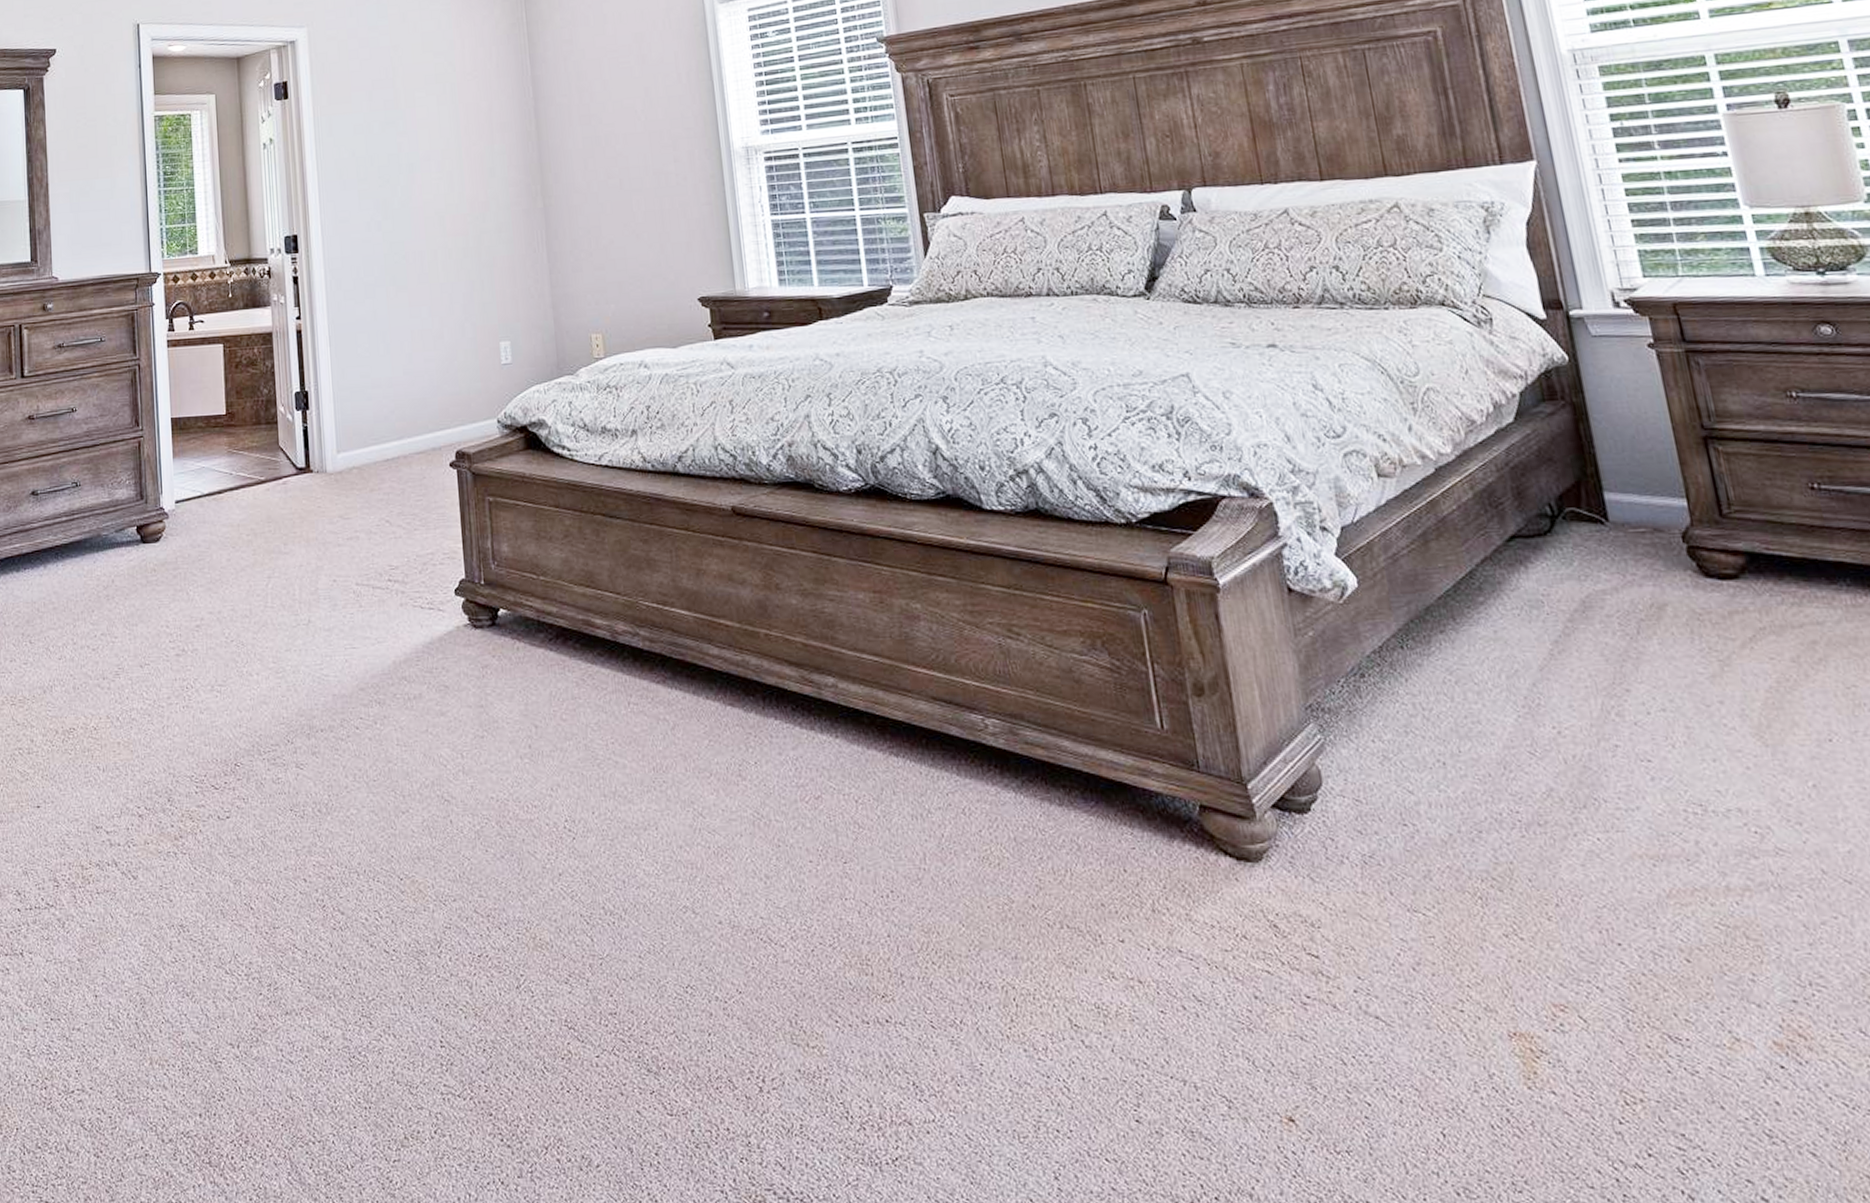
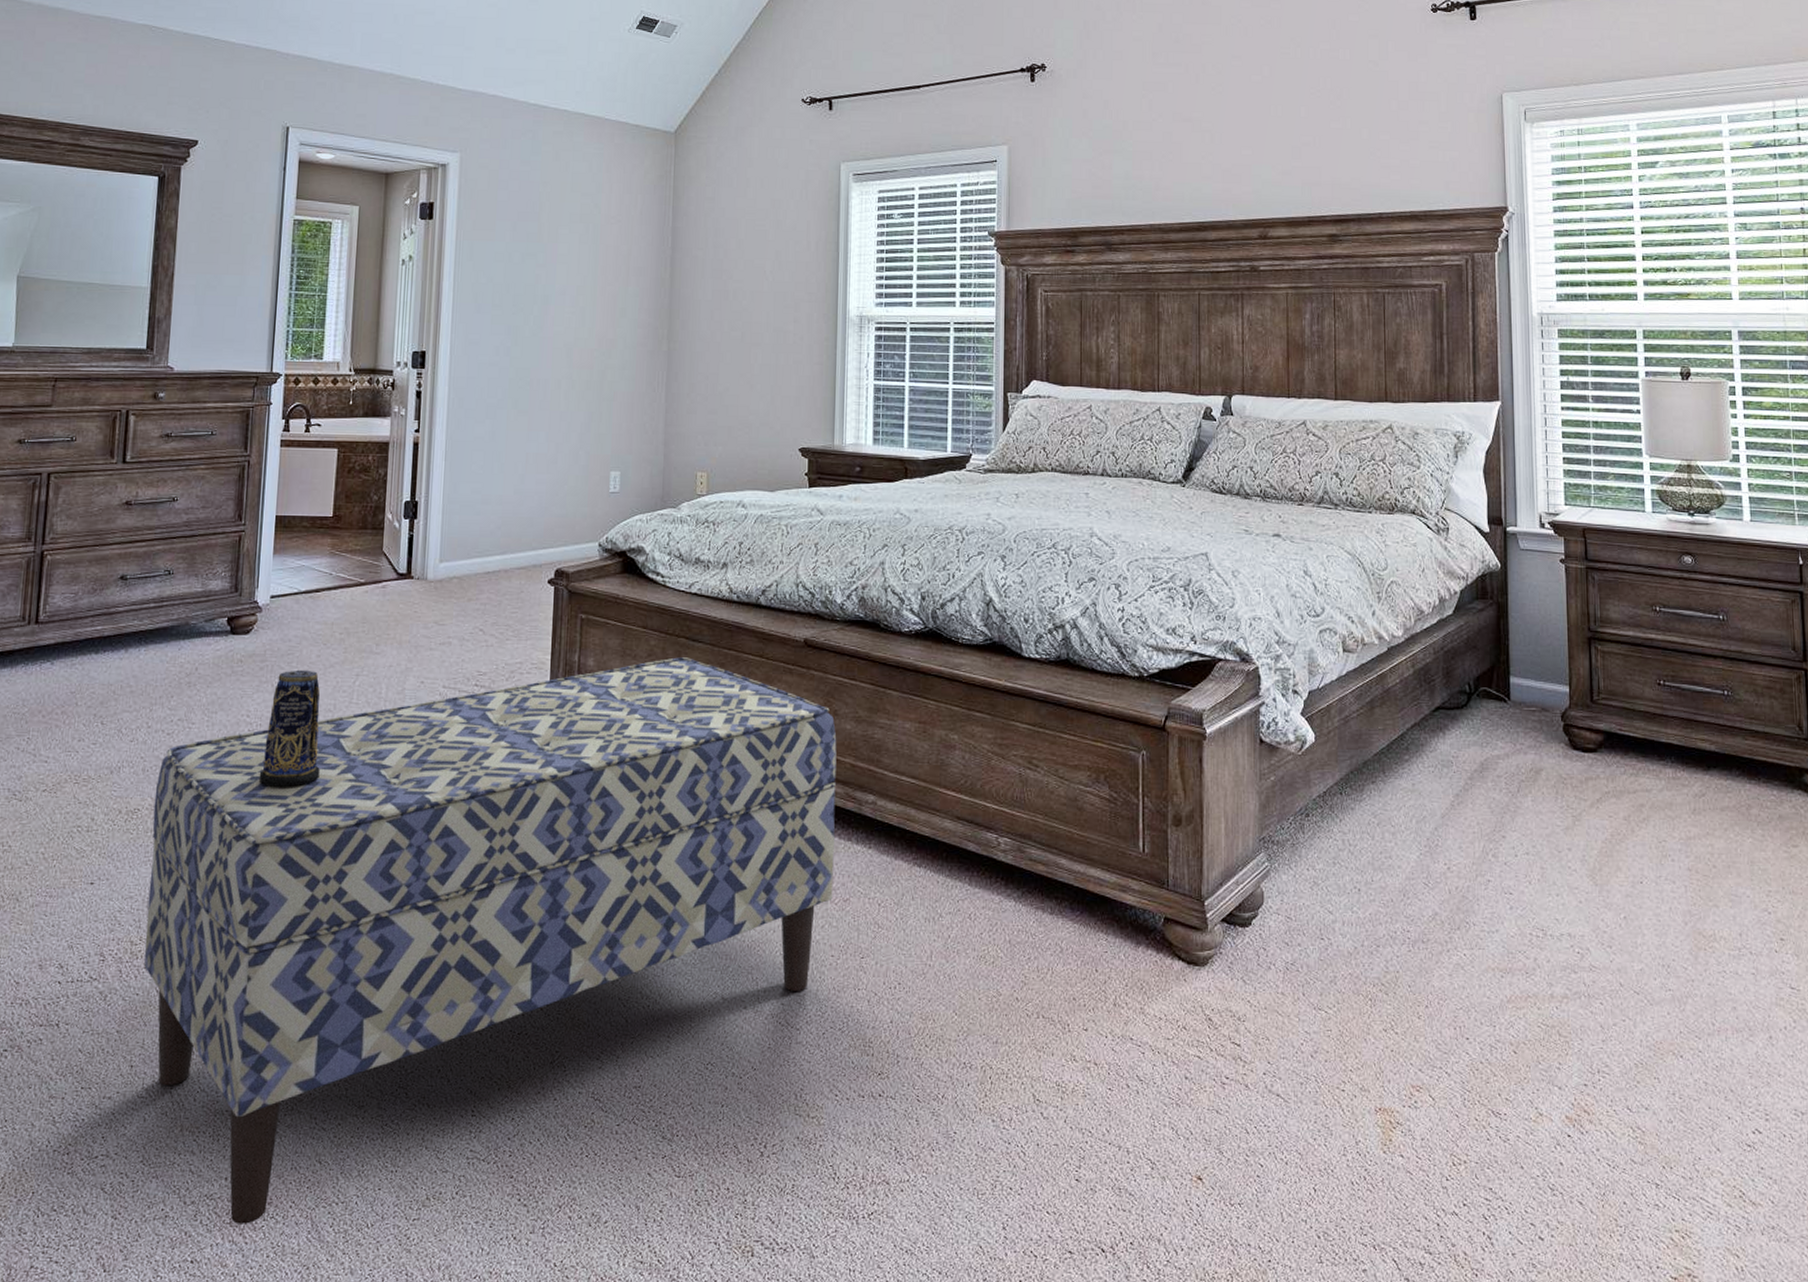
bench: none [87,536,802,1164] -> present [144,657,837,1224]
candle: none [185,575,244,700] -> present [258,669,320,788]

